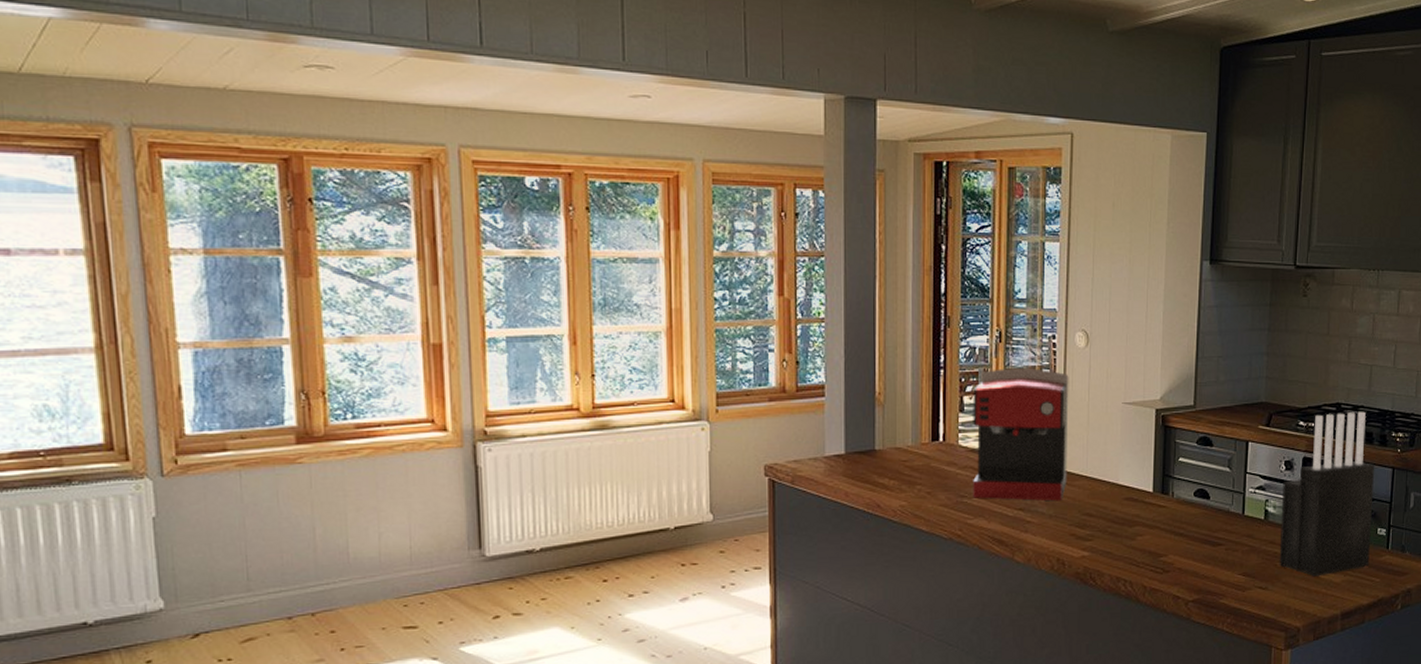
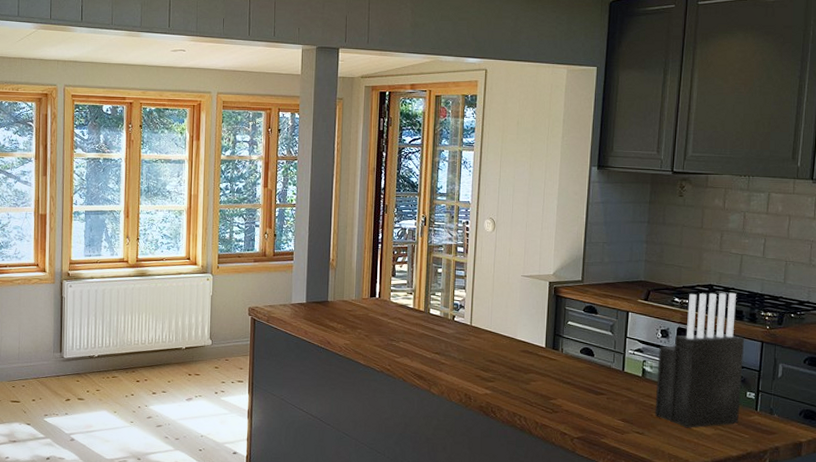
coffee maker: present [973,367,1069,501] -> none [400,245,479,349]

